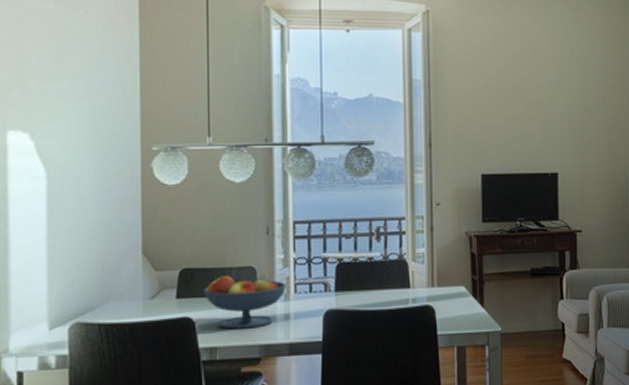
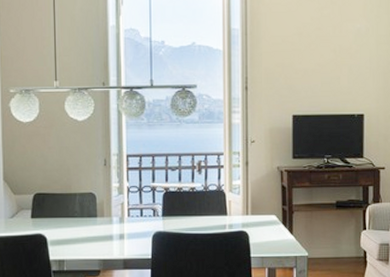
fruit bowl: present [203,276,287,330] -> none [52,200,121,245]

